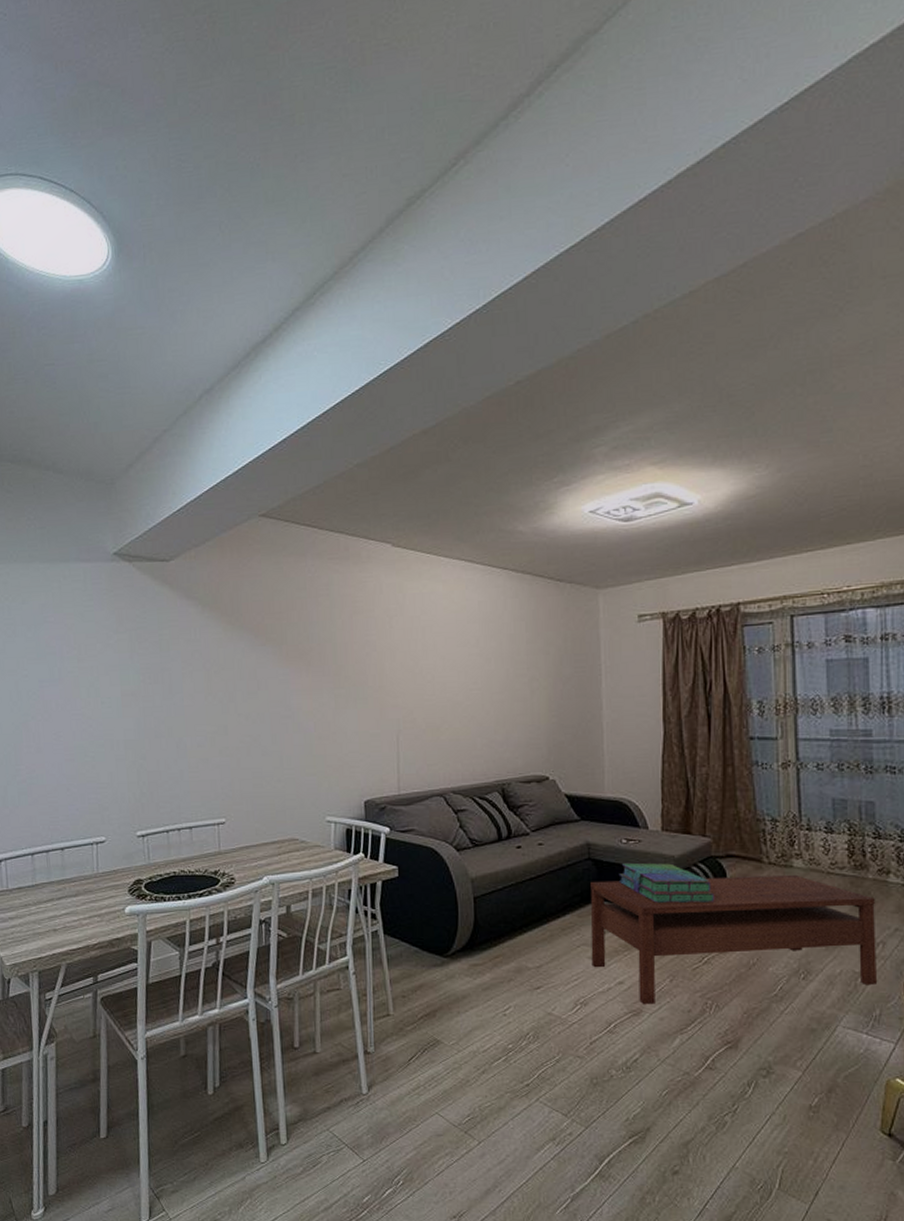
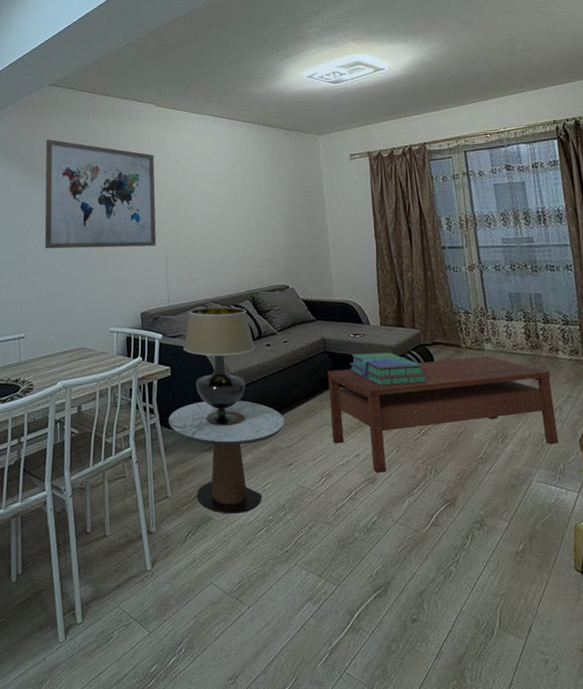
wall art: none [250,584,388,722] -> present [44,139,157,249]
side table: none [393,909,534,1039] -> present [168,400,285,514]
table lamp: none [415,798,503,938] -> present [184,307,255,426]

